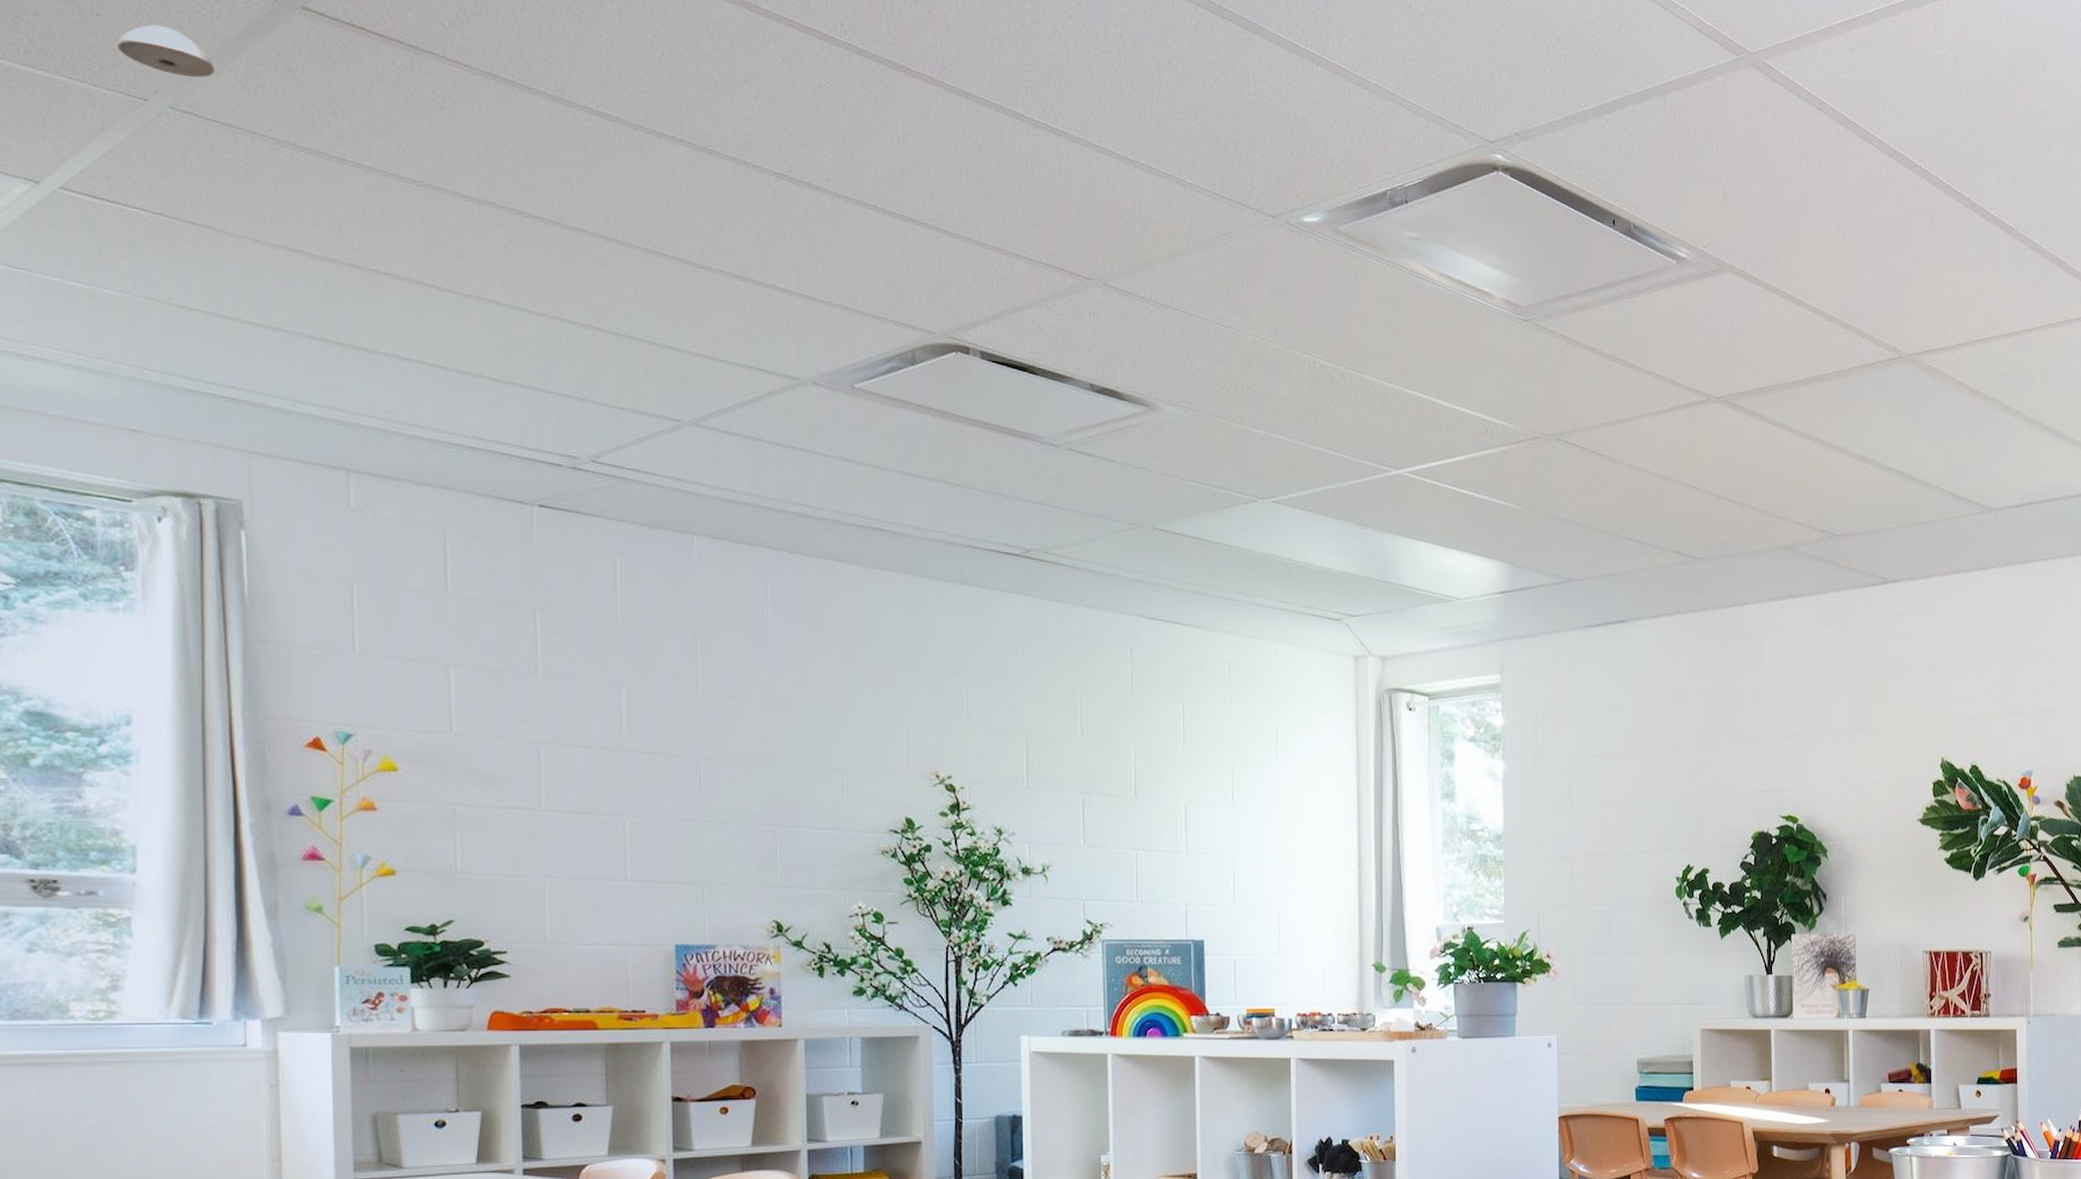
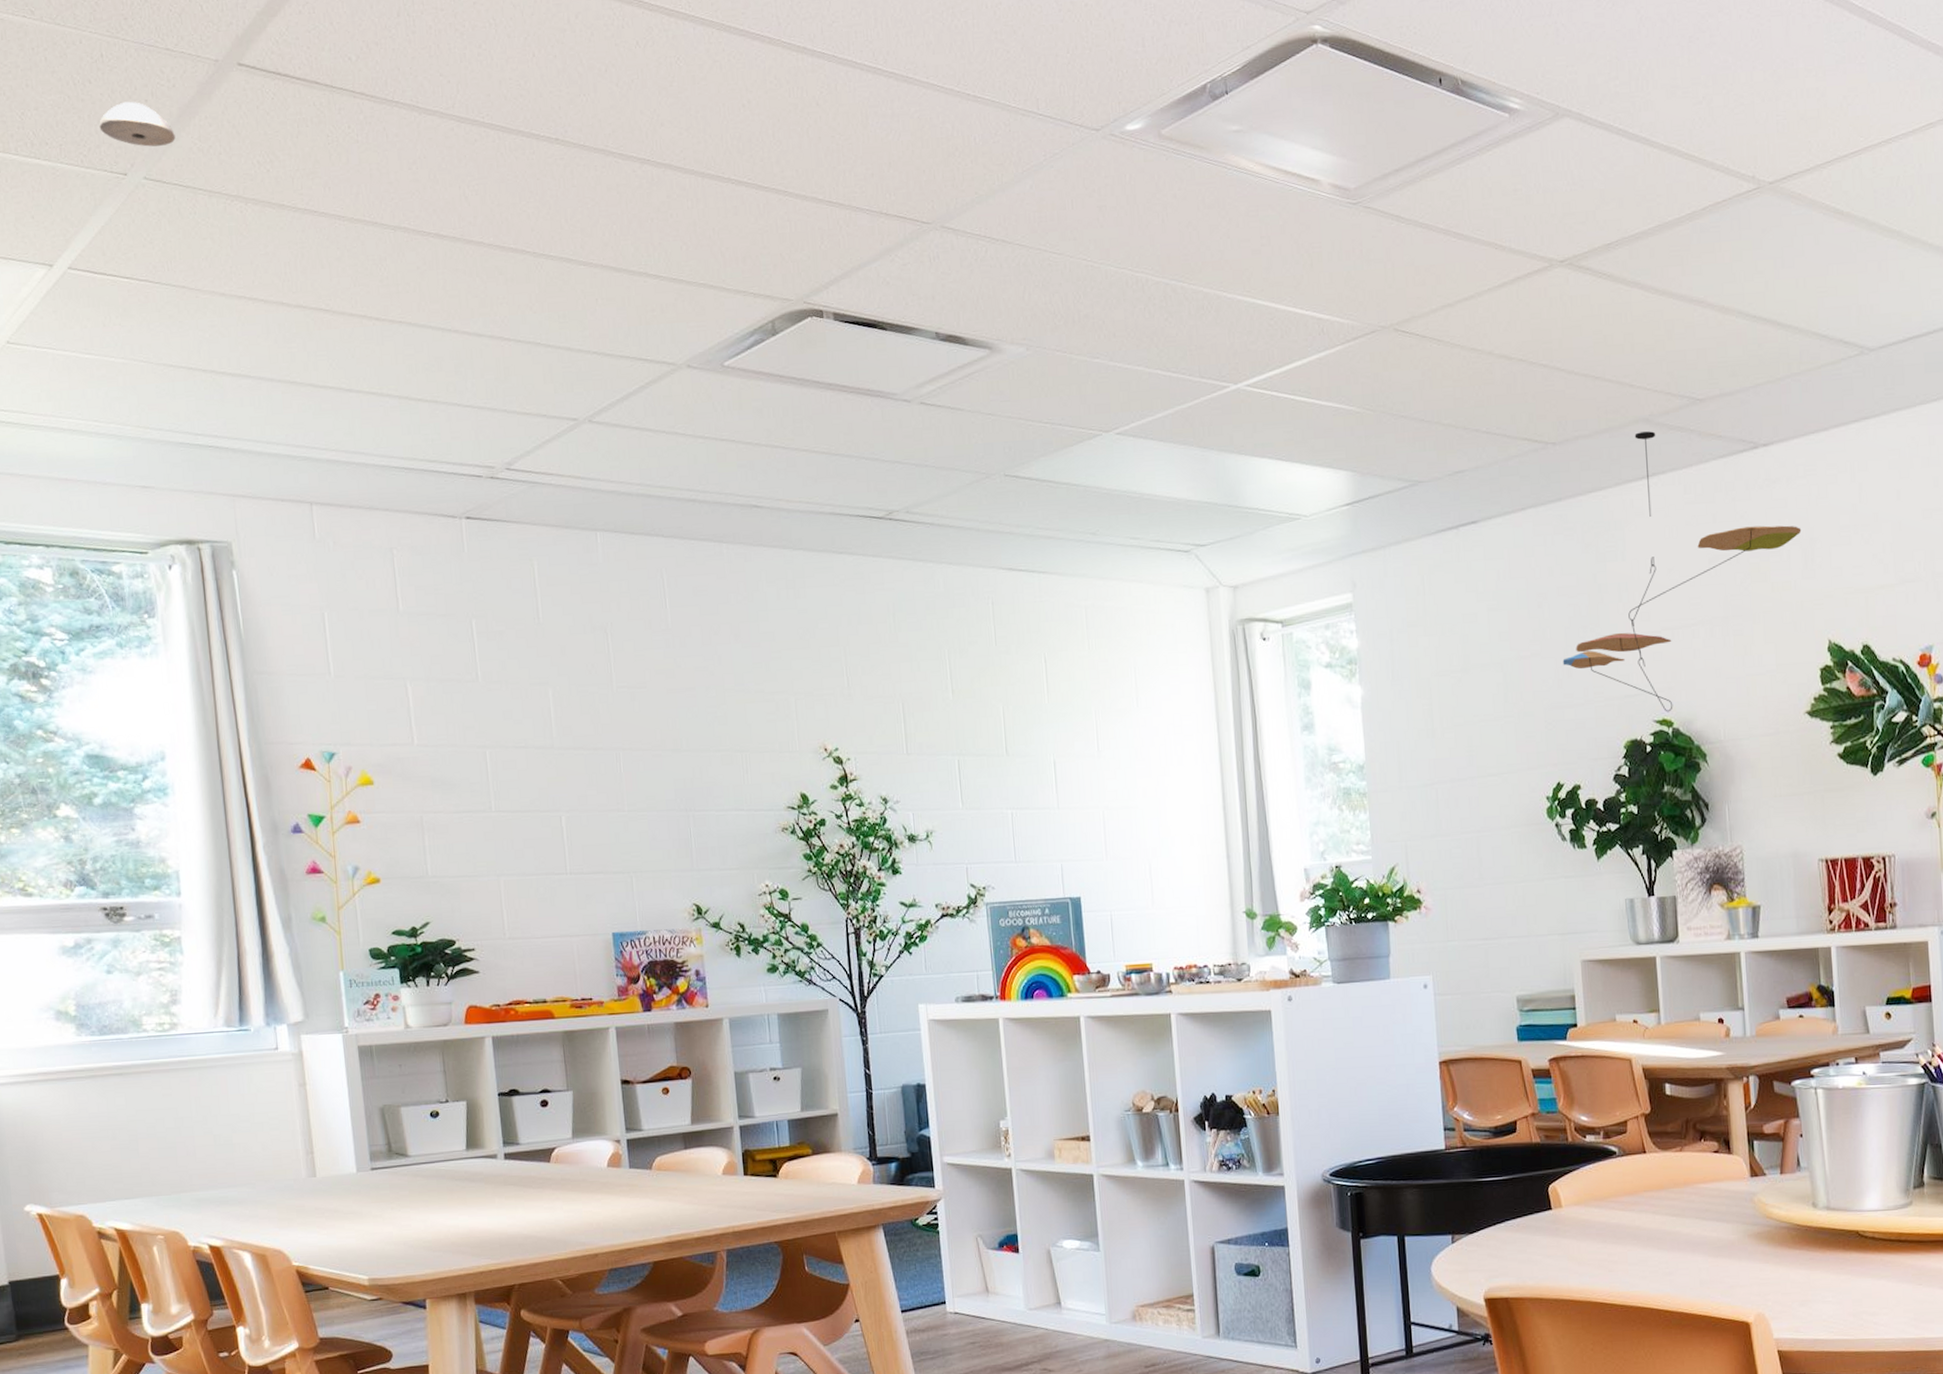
ceiling mobile: none [1698,557,1923,810] -> present [1562,431,1802,712]

